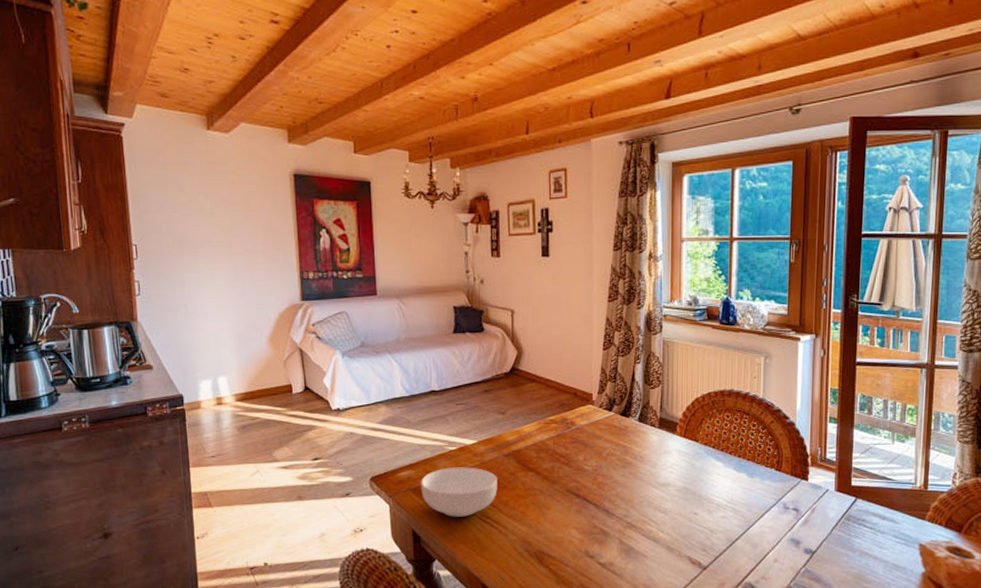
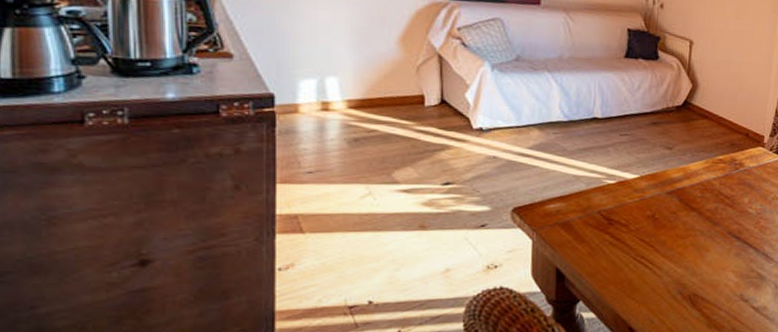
cereal bowl: present [421,467,497,517] -> none [571,202,657,256]

